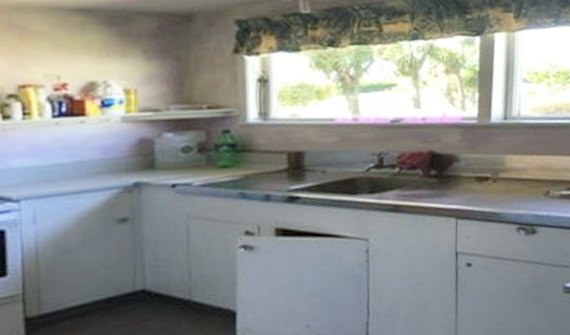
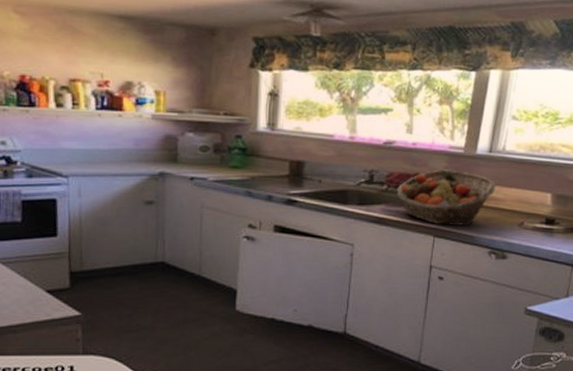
fruit basket: none [410,143,516,205] -> present [396,169,496,226]

